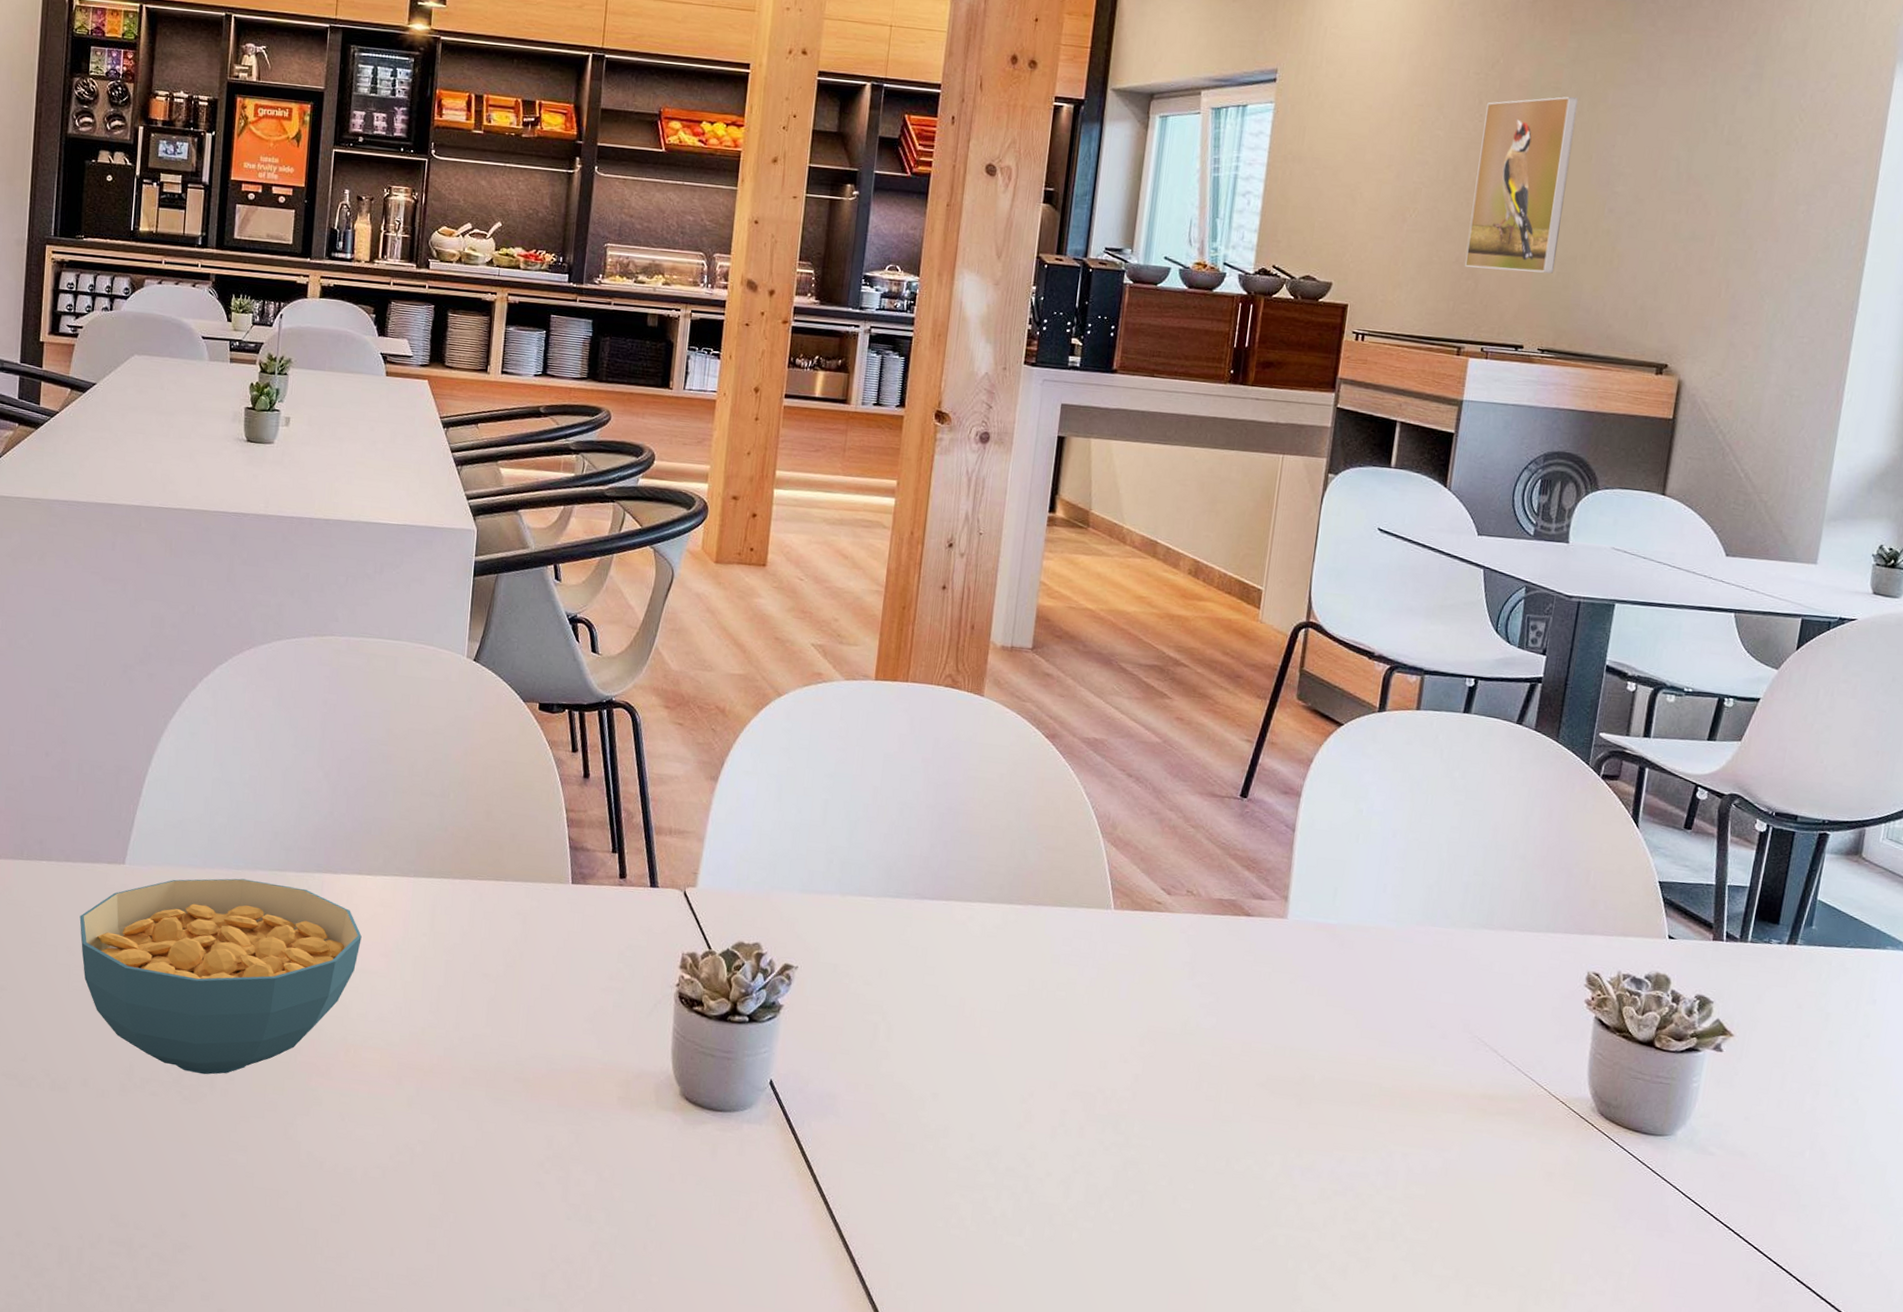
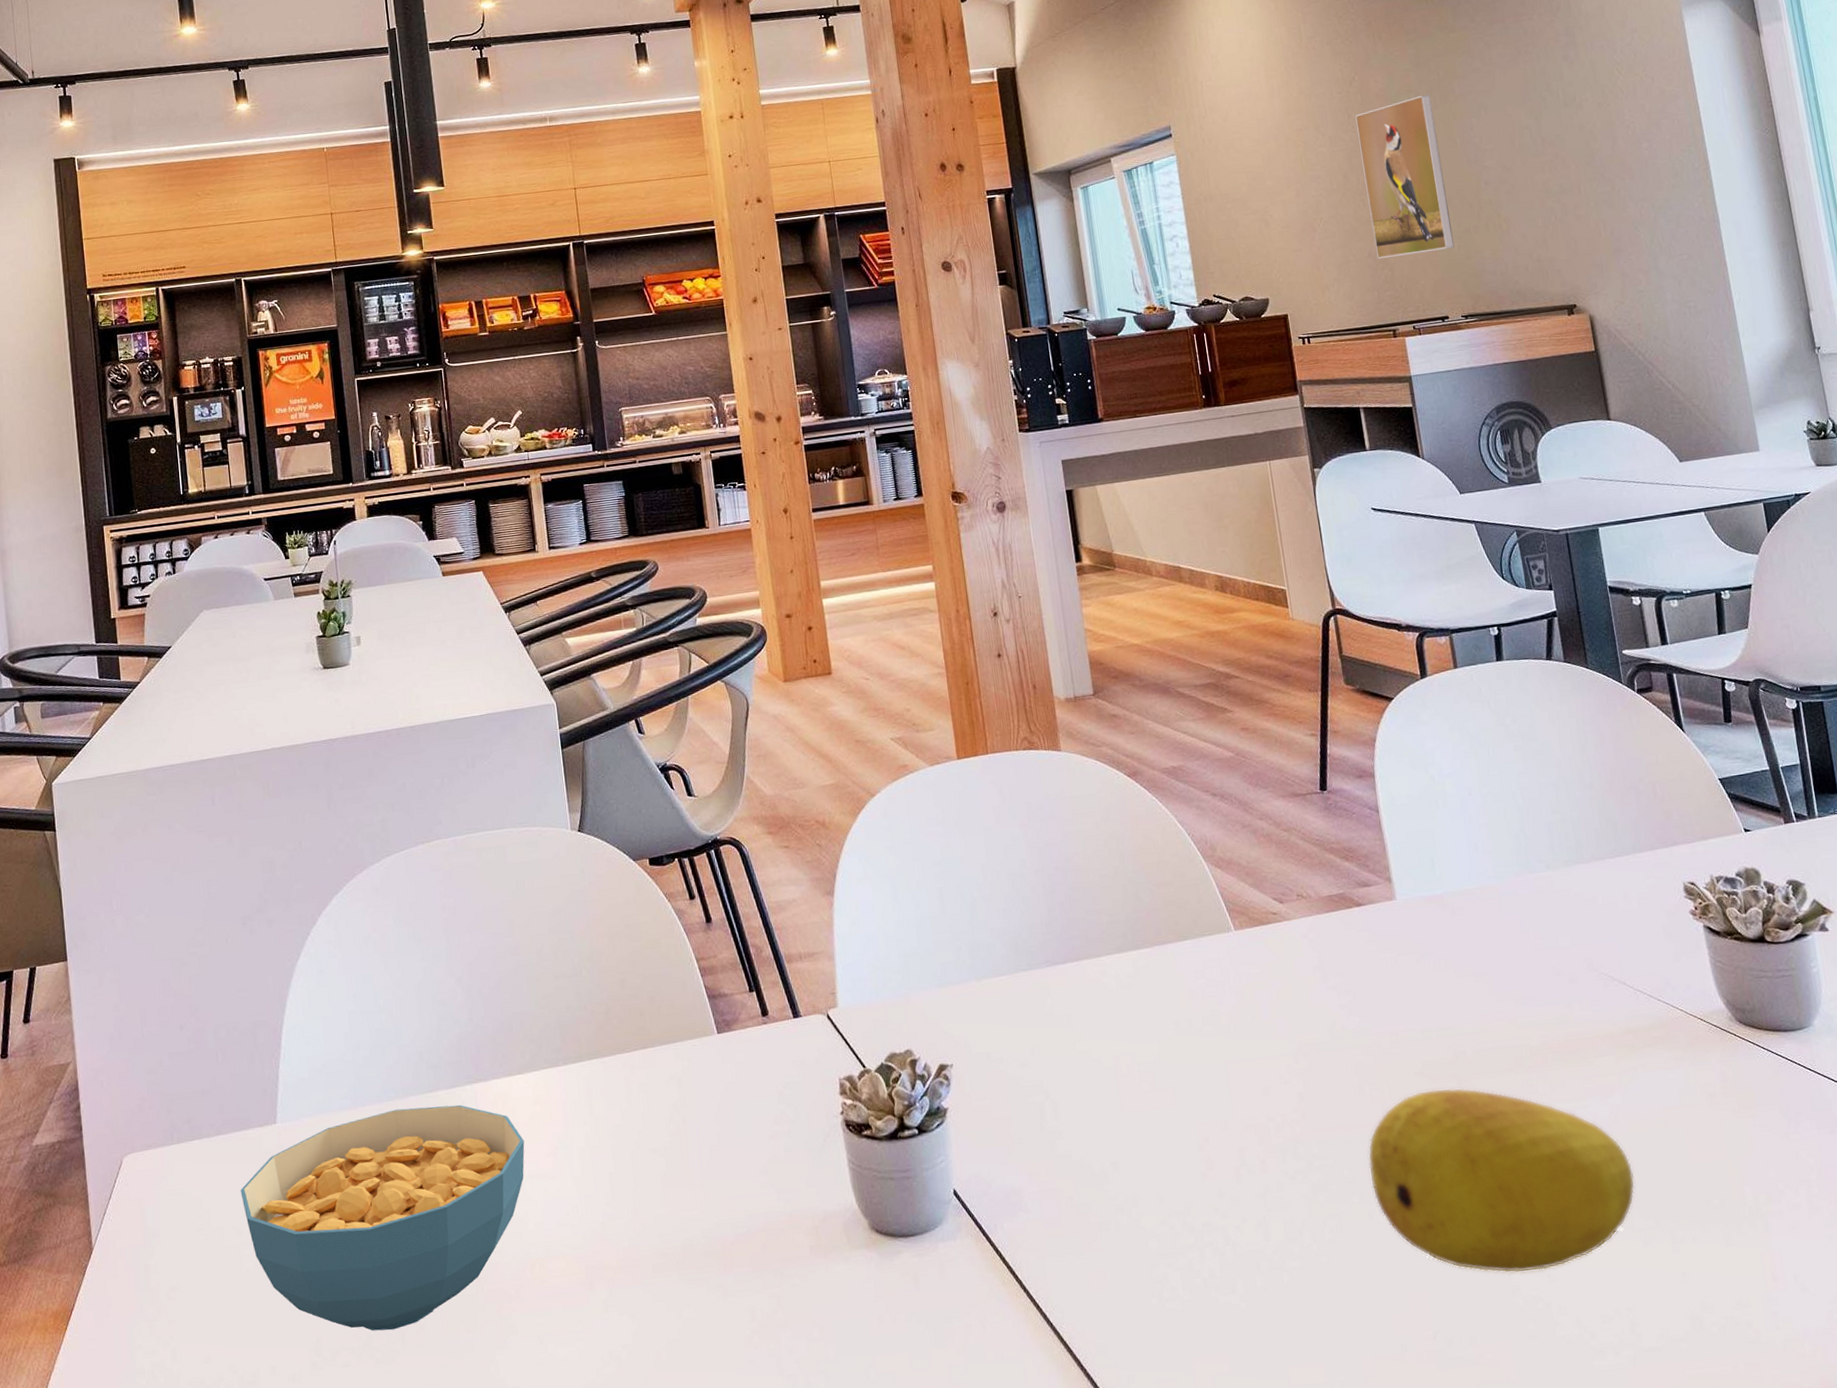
fruit: none [1182,1101,1448,1289] -> present [1368,1088,1636,1273]

